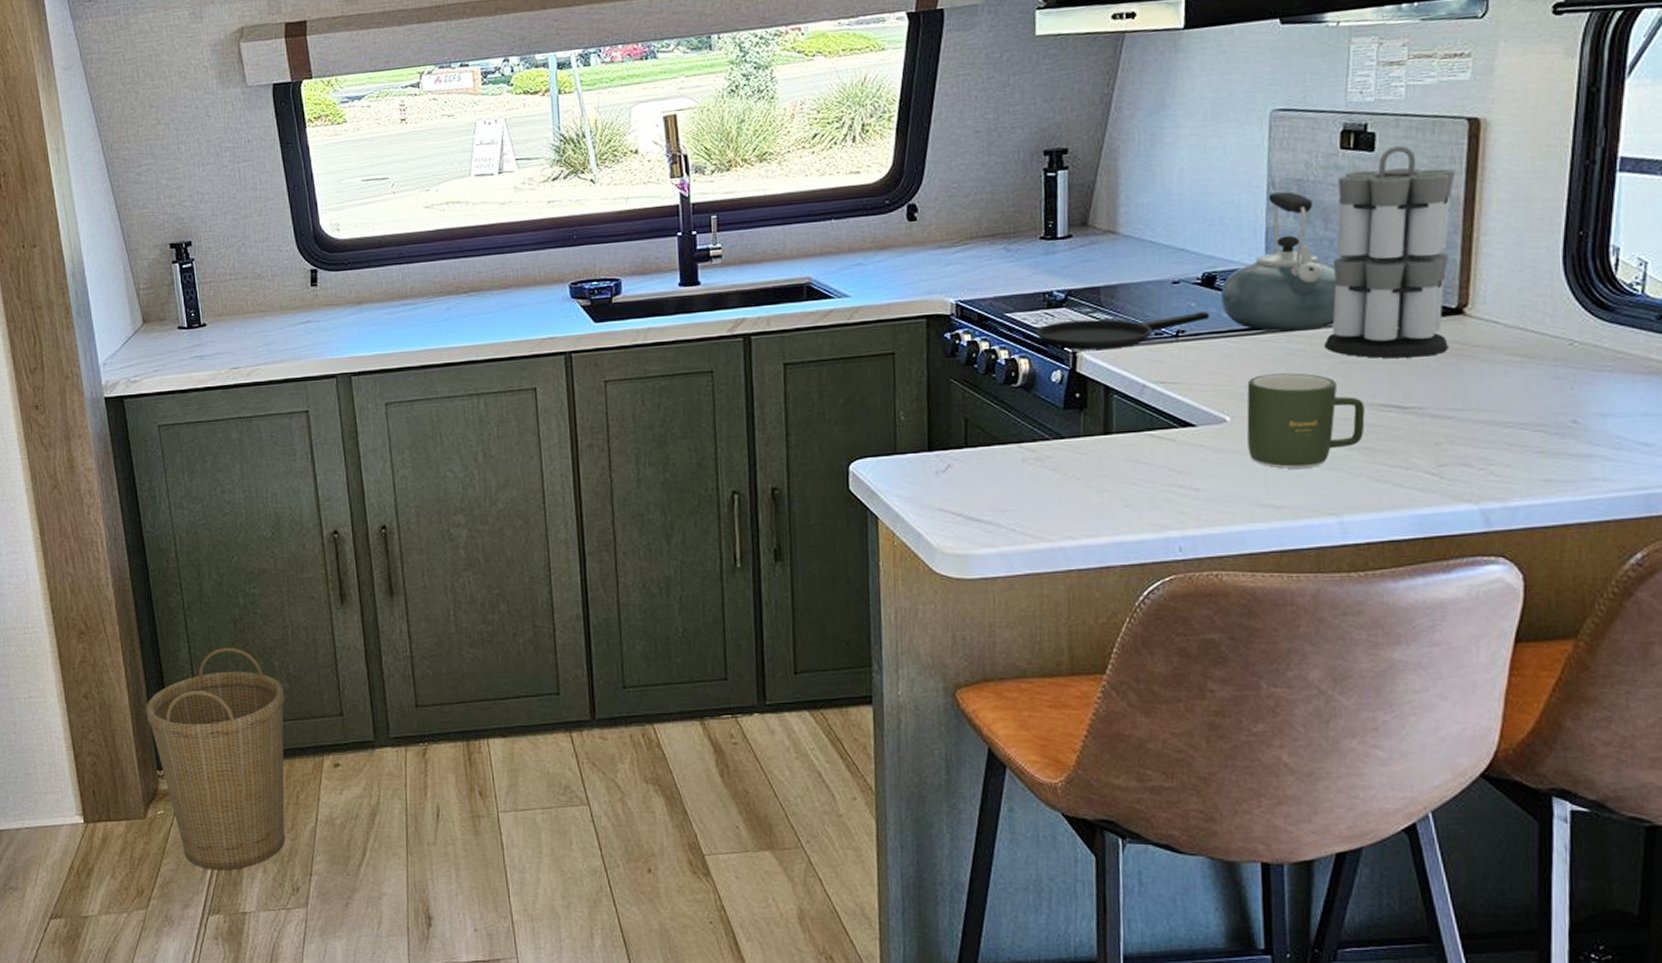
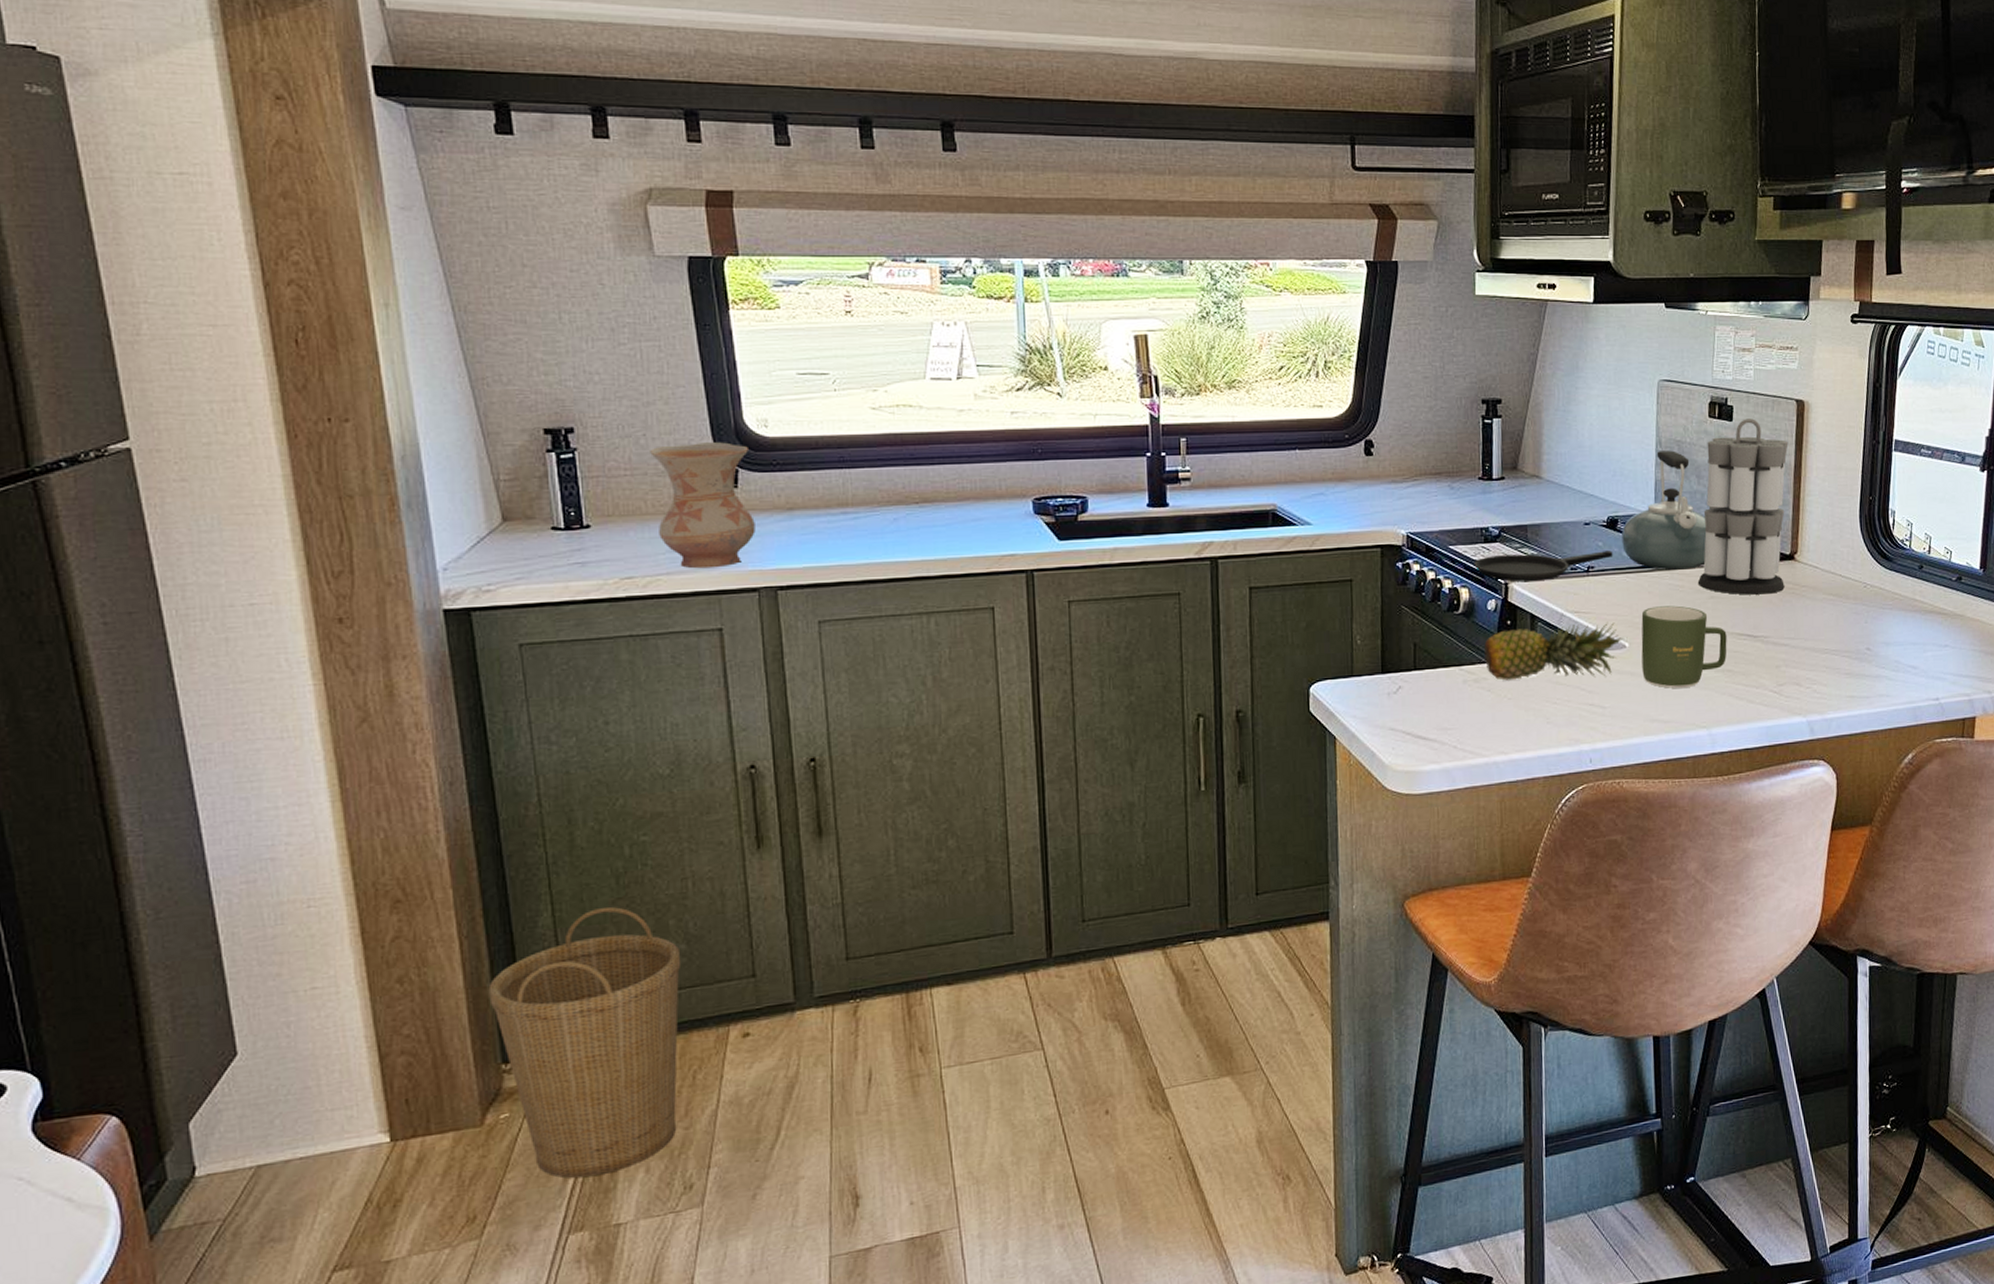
ceramic jug: none [249,246,332,359] -> present [650,442,756,569]
fruit: none [1048,392,1222,459] -> present [1484,621,1622,681]

